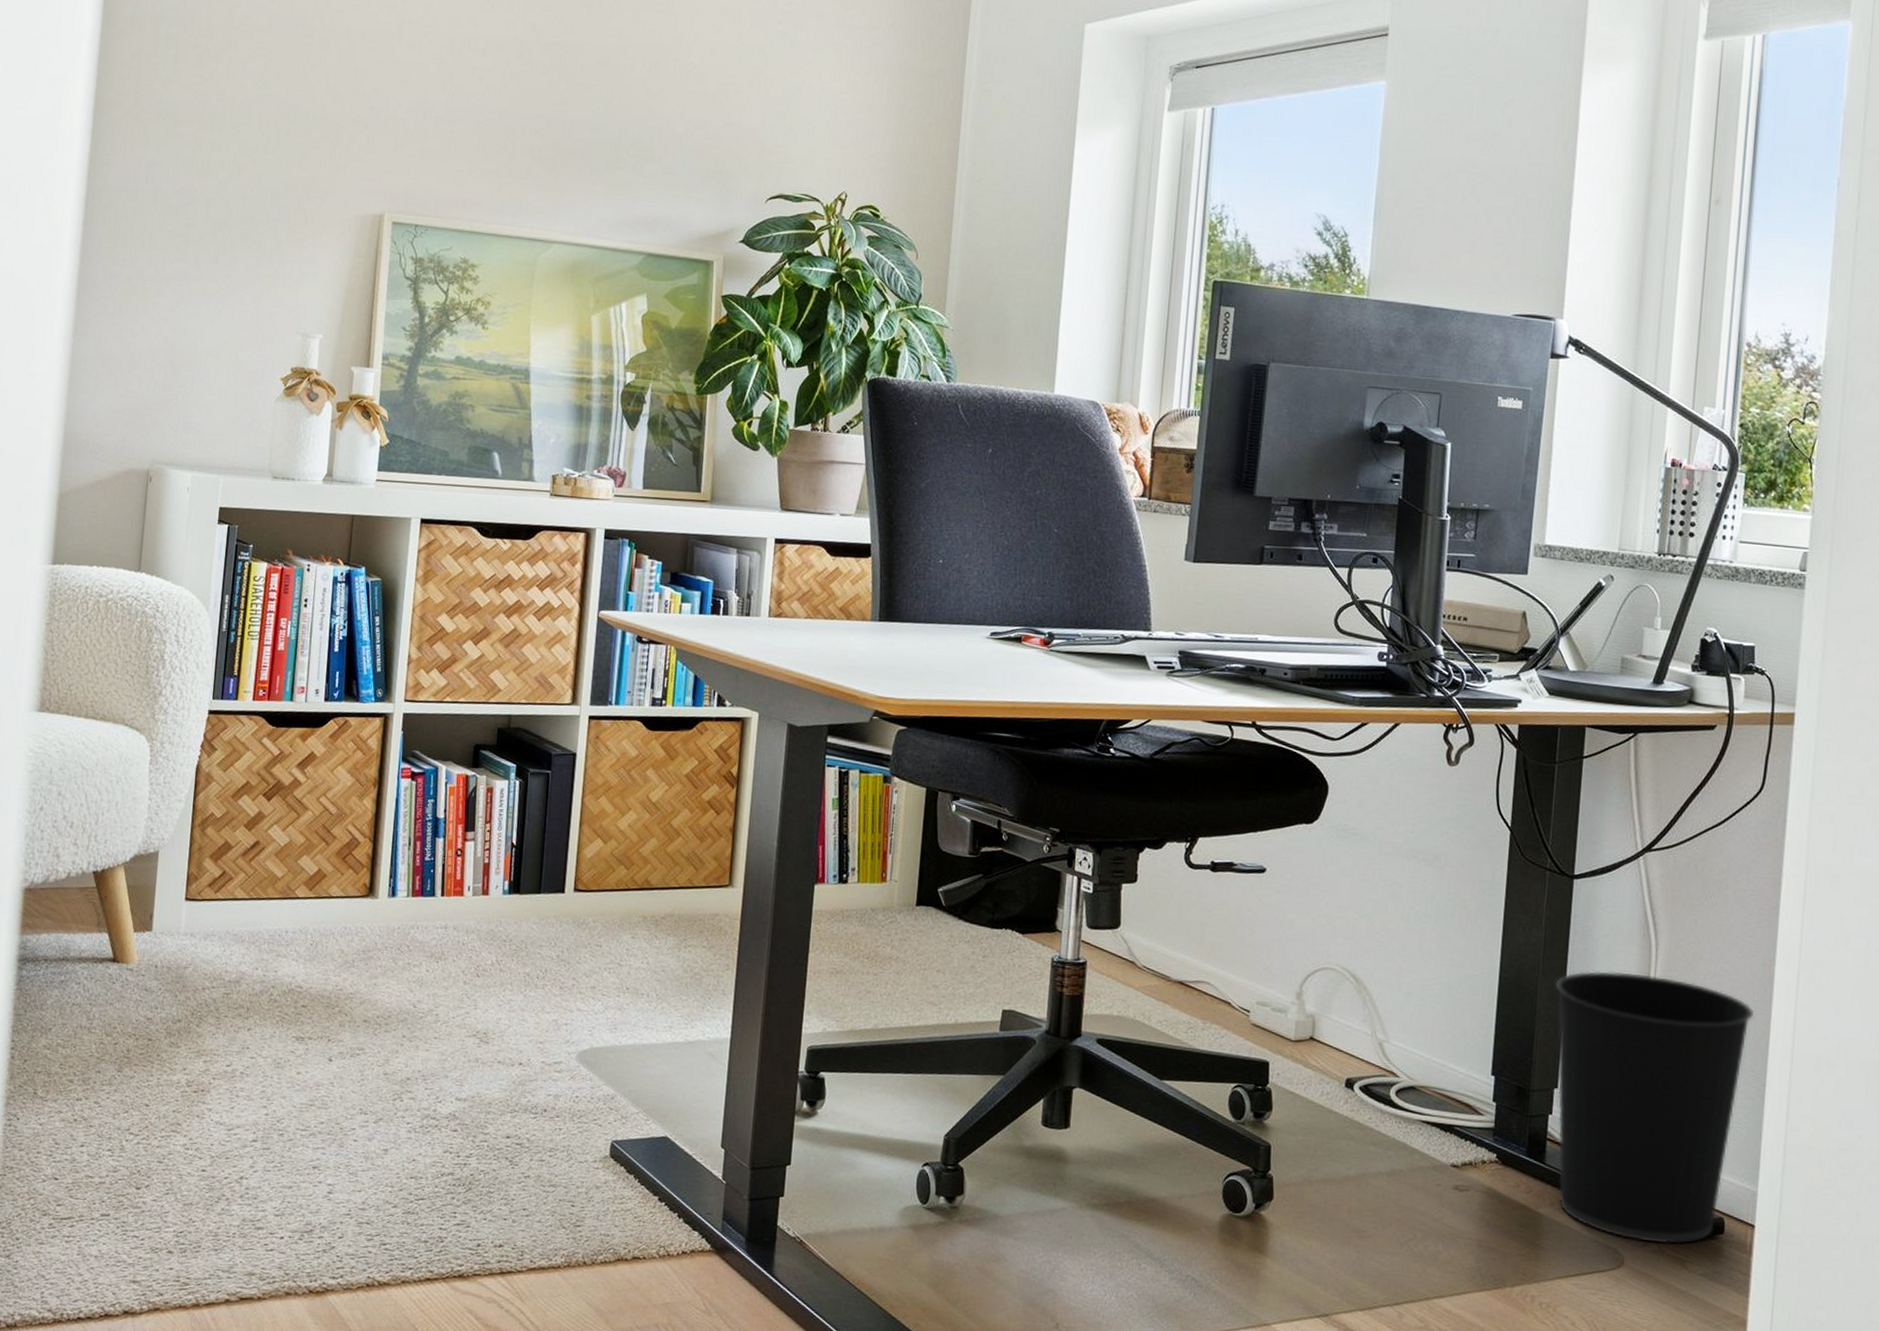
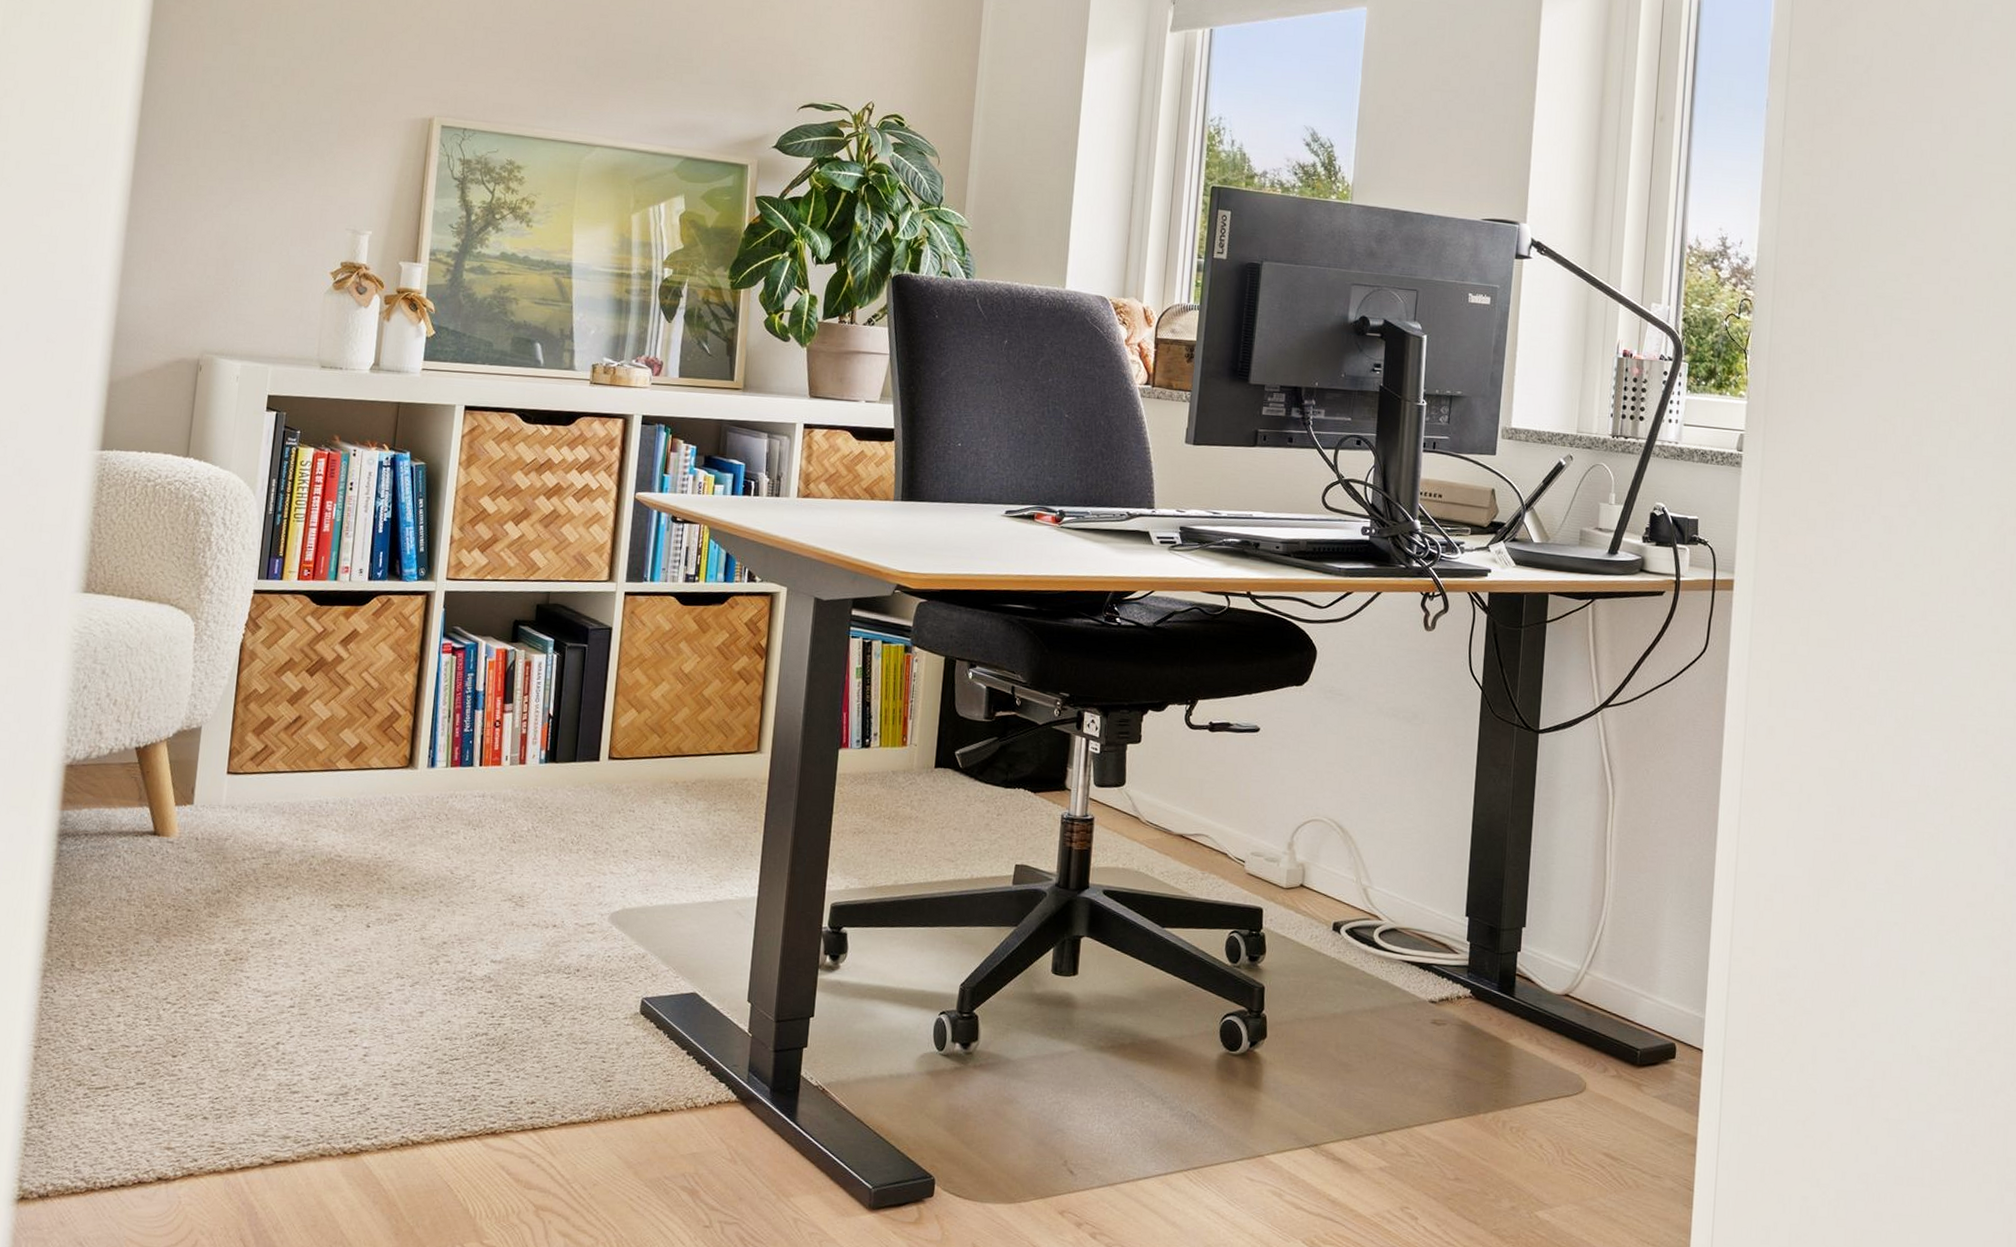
wastebasket: present [1554,971,1755,1244] -> none [1522,818,1701,1069]

